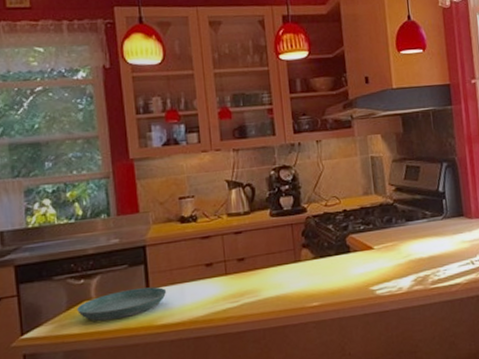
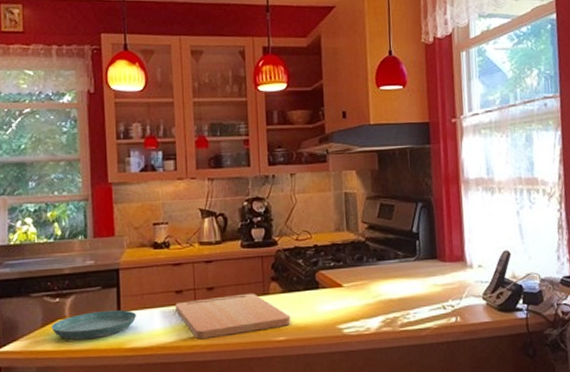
cutting board: none [206,261,324,311] -> present [175,293,291,340]

